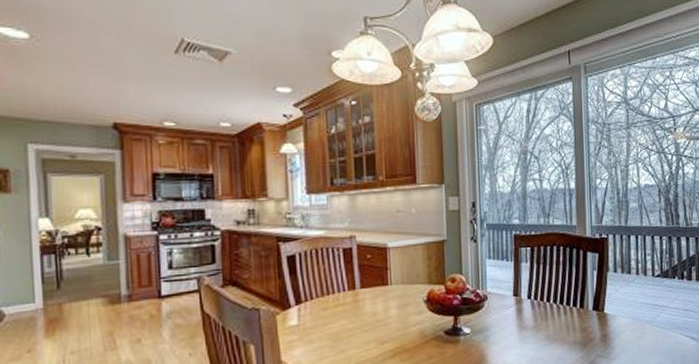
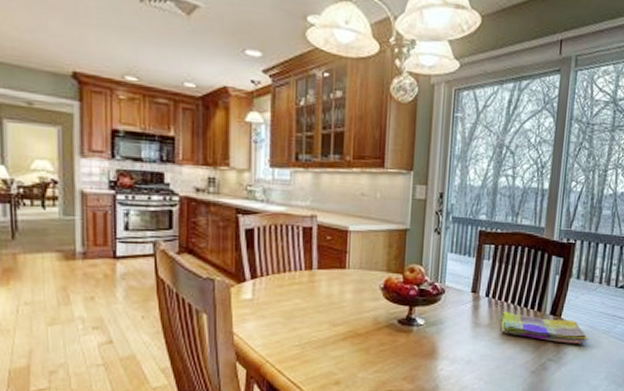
dish towel: none [545,311,634,338] -> present [501,312,589,344]

